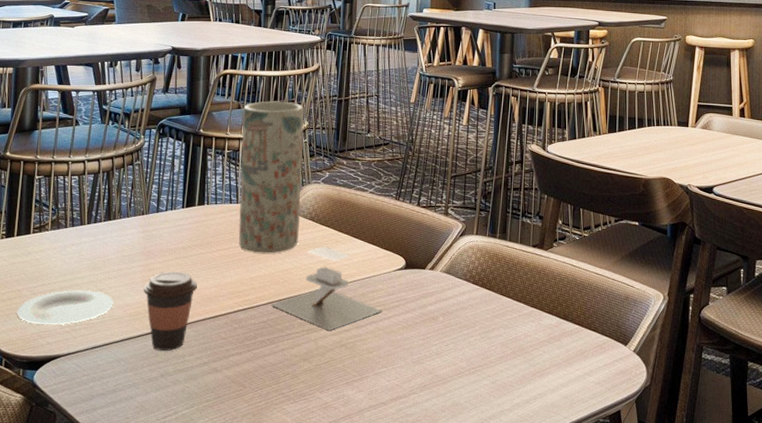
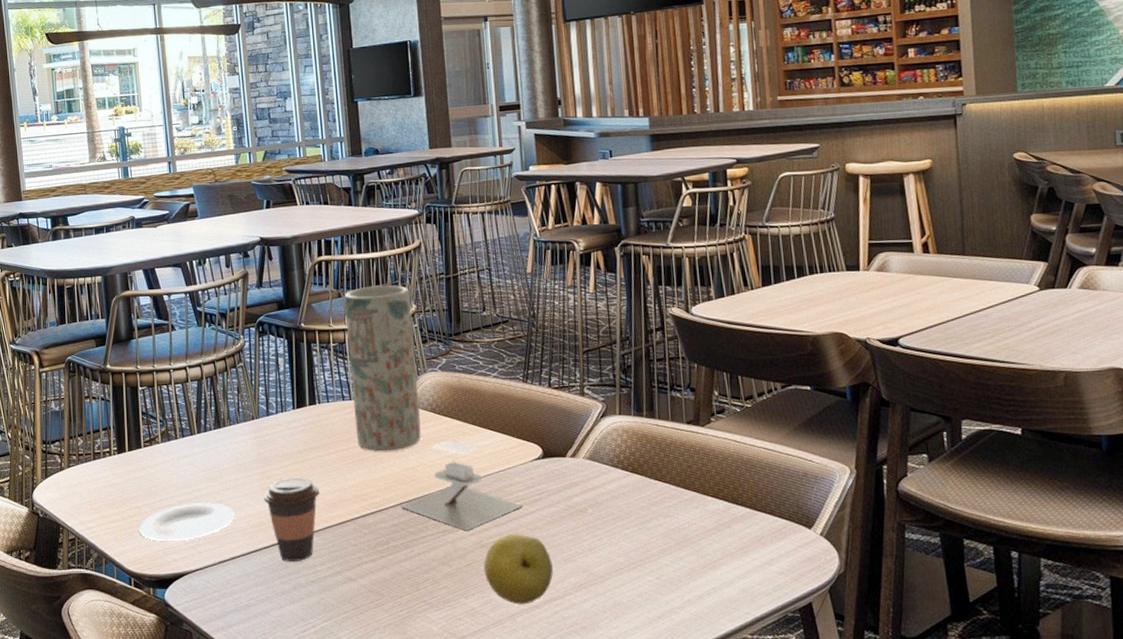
fruit: none [340,336,403,401] -> present [483,534,553,605]

